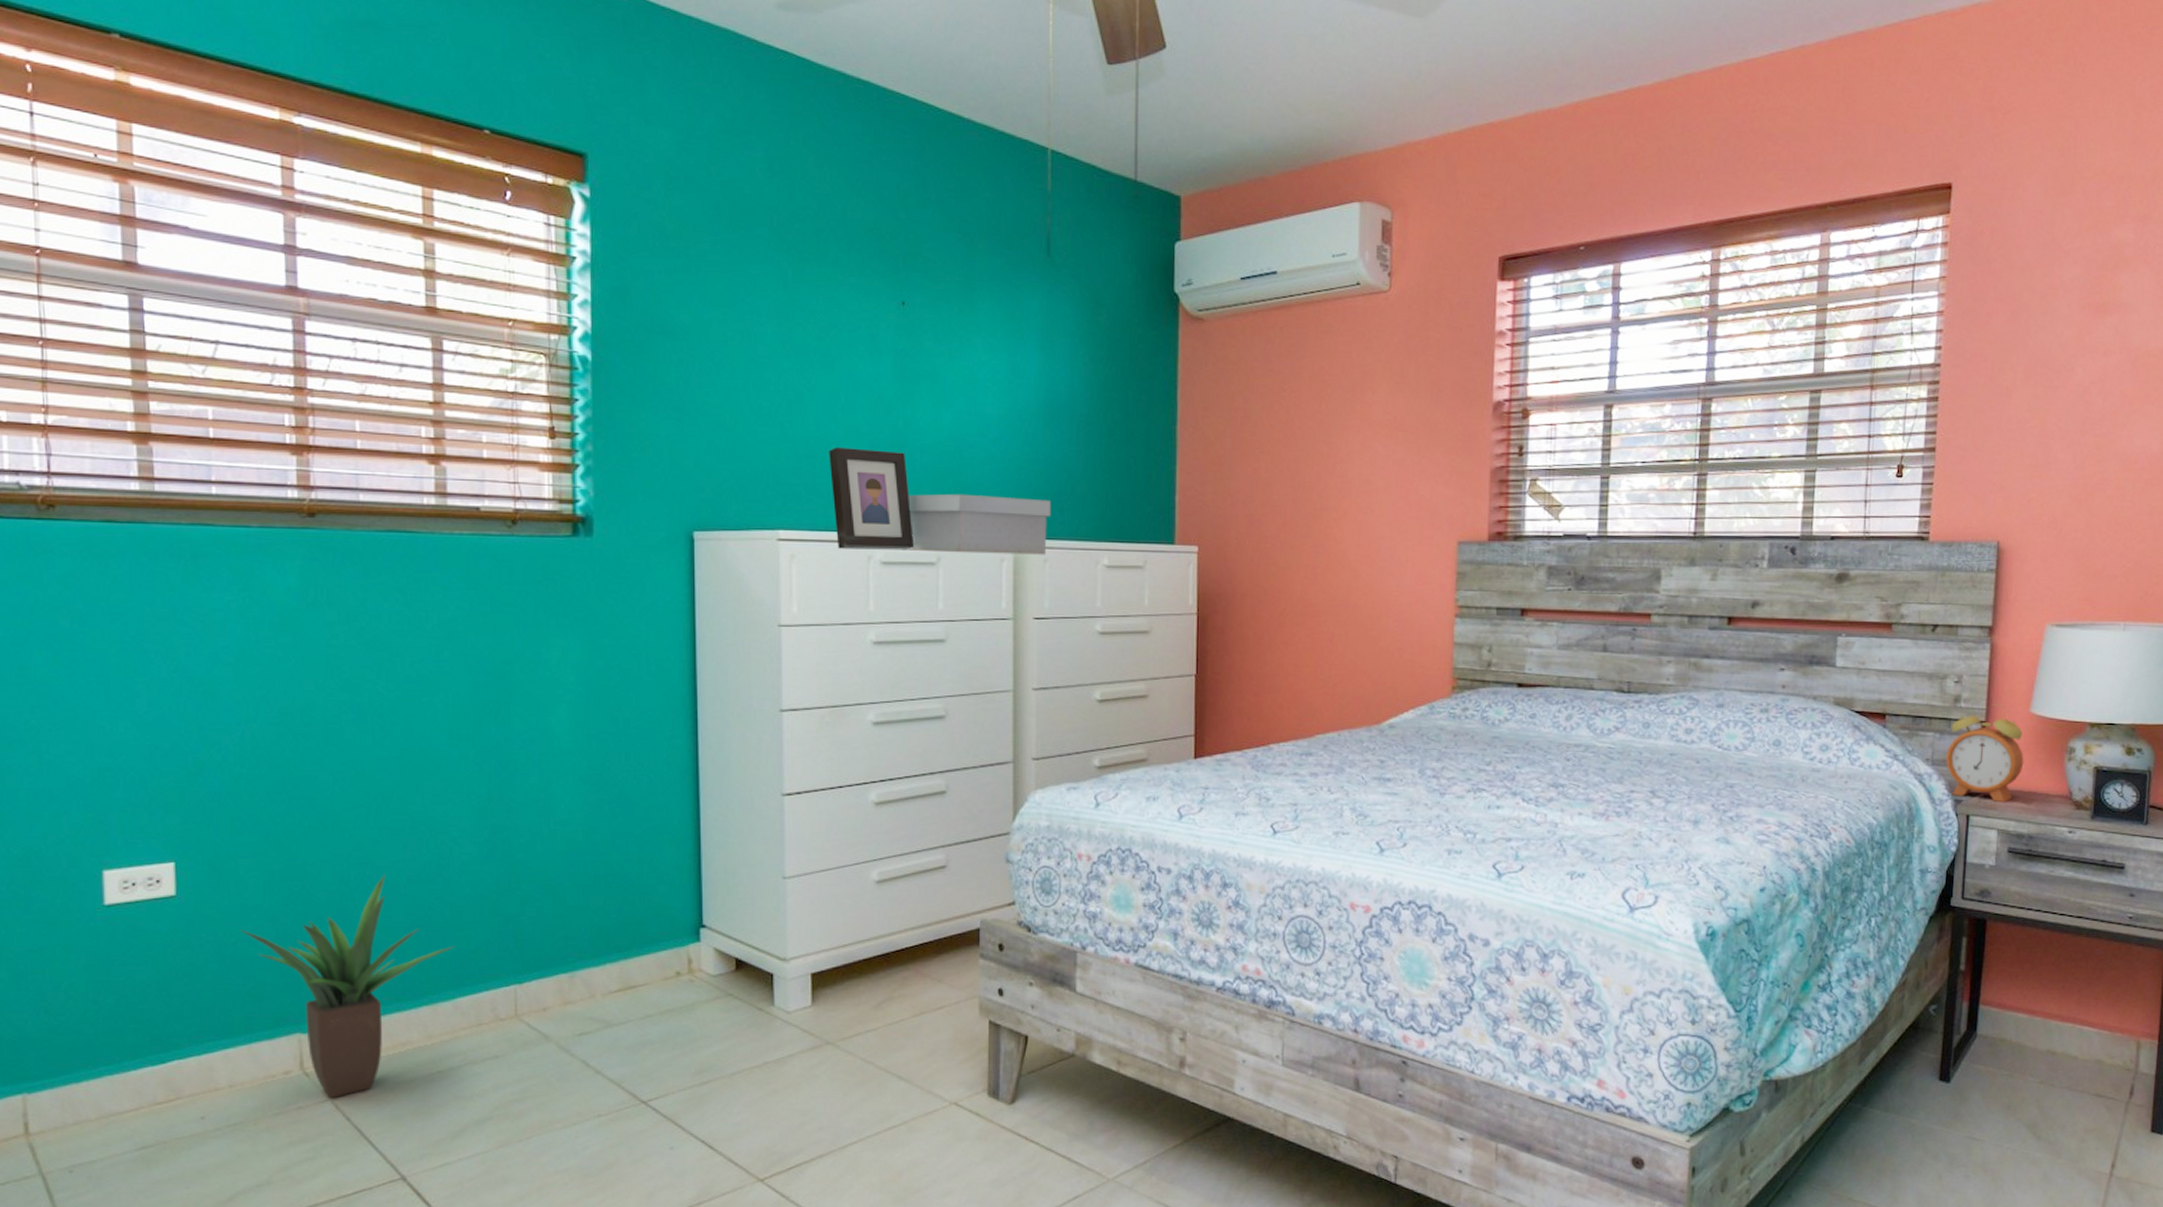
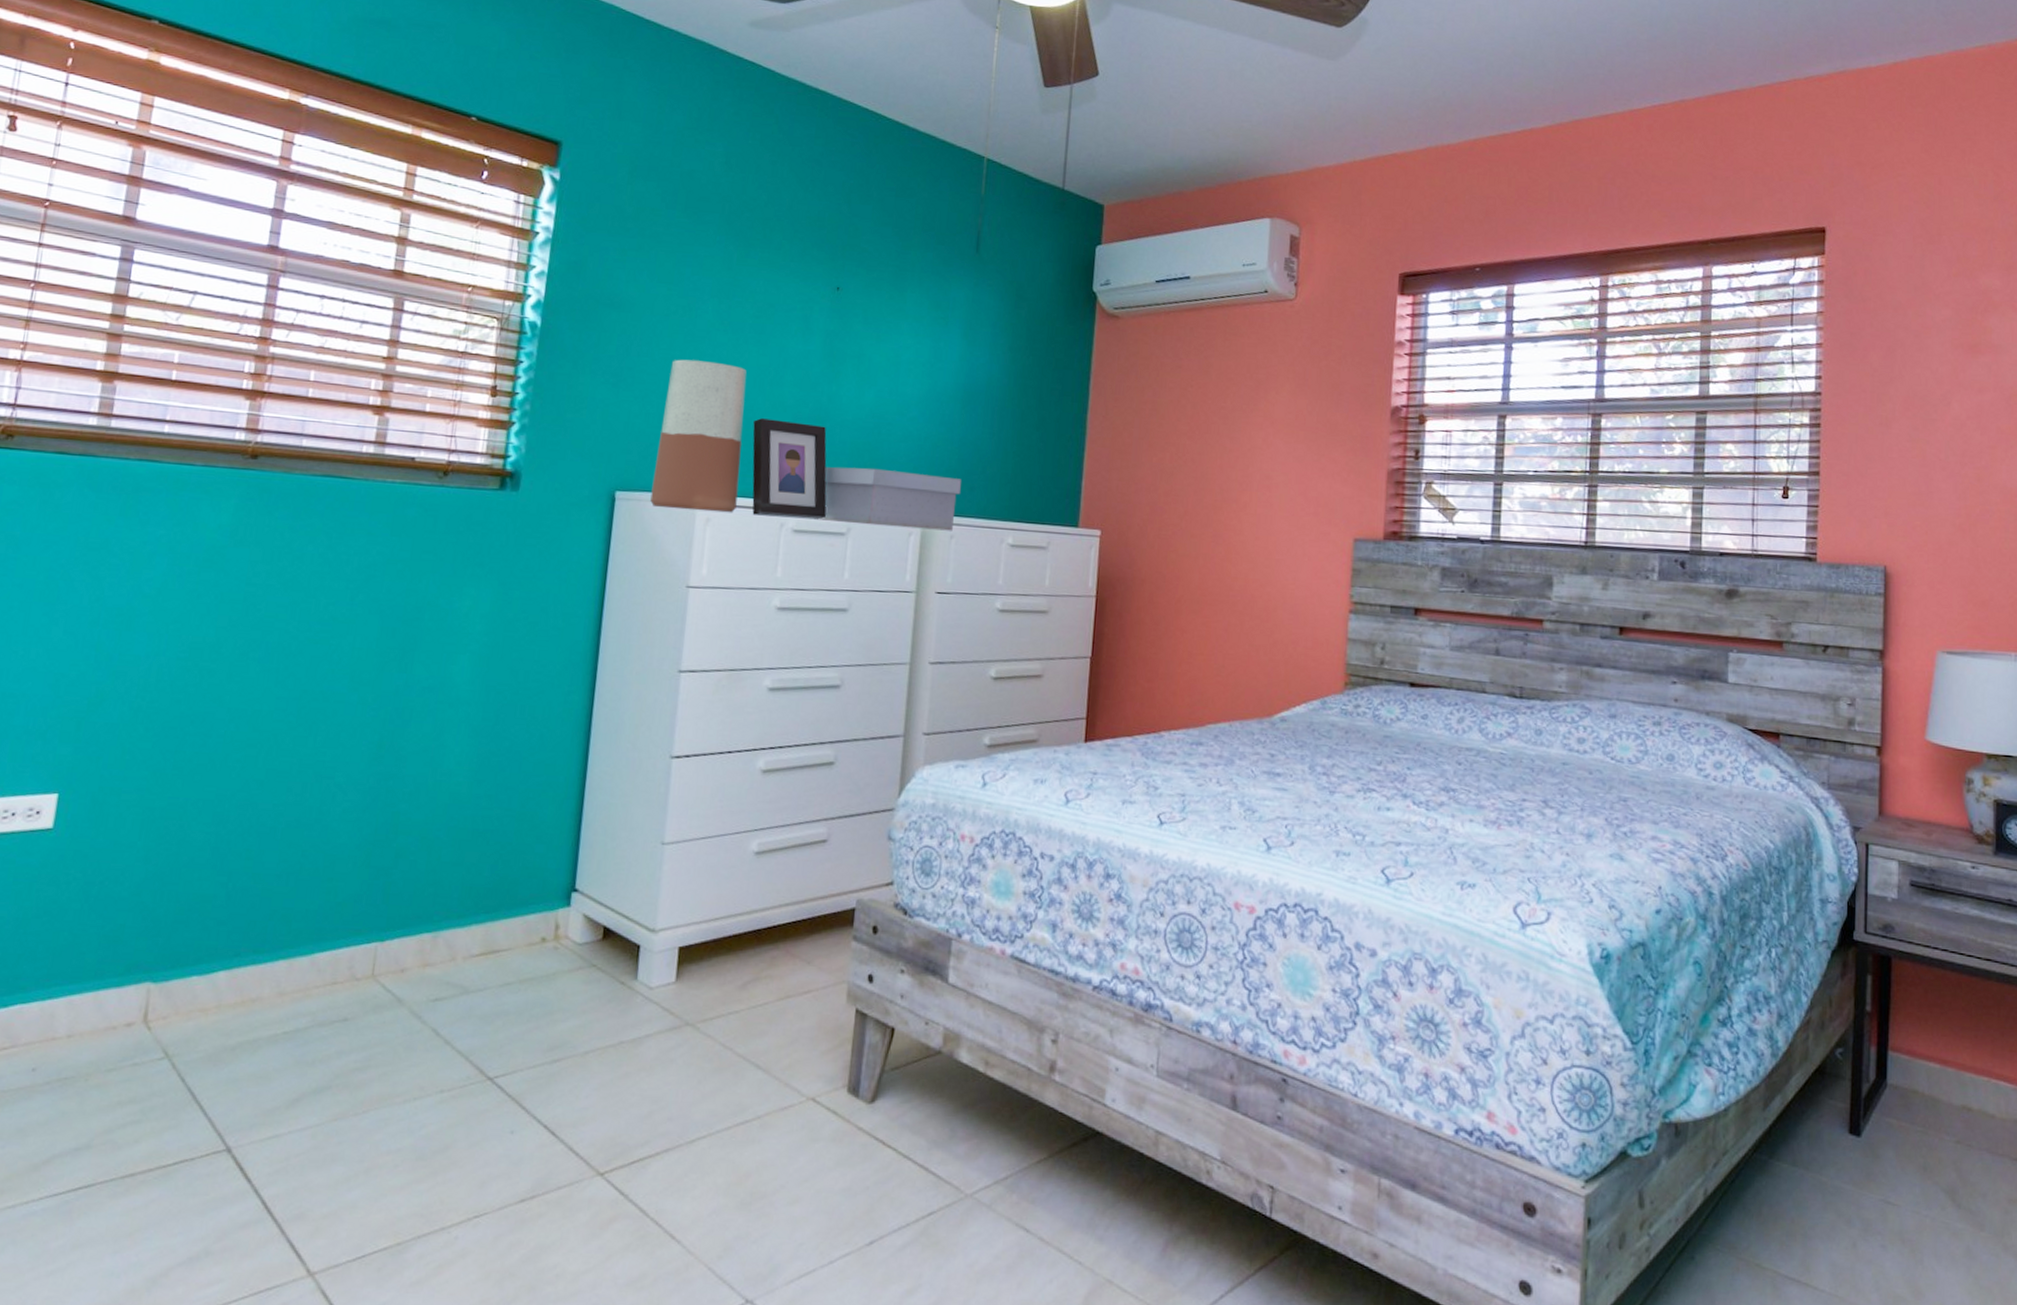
potted plant: present [240,874,455,1099] -> none [110,817,322,1056]
vase: none [730,388,820,548] -> present [650,359,747,513]
alarm clock: present [1946,702,2024,803] -> none [1842,726,1922,833]

